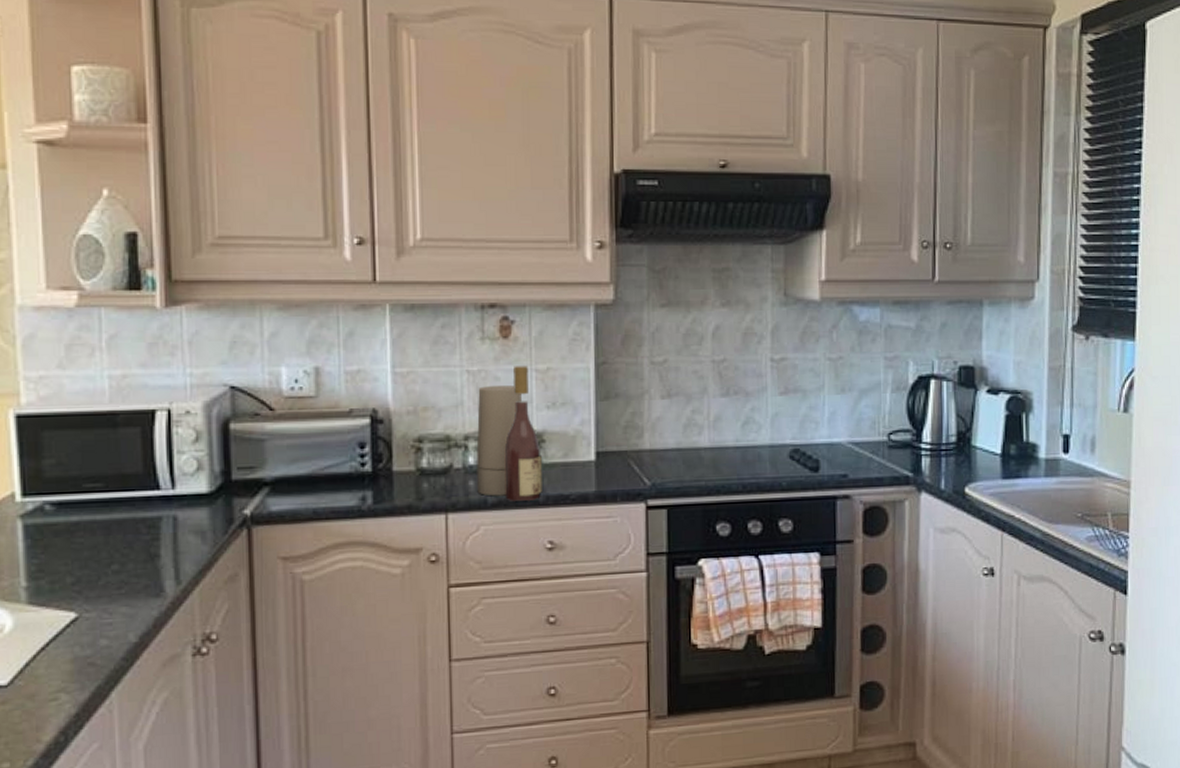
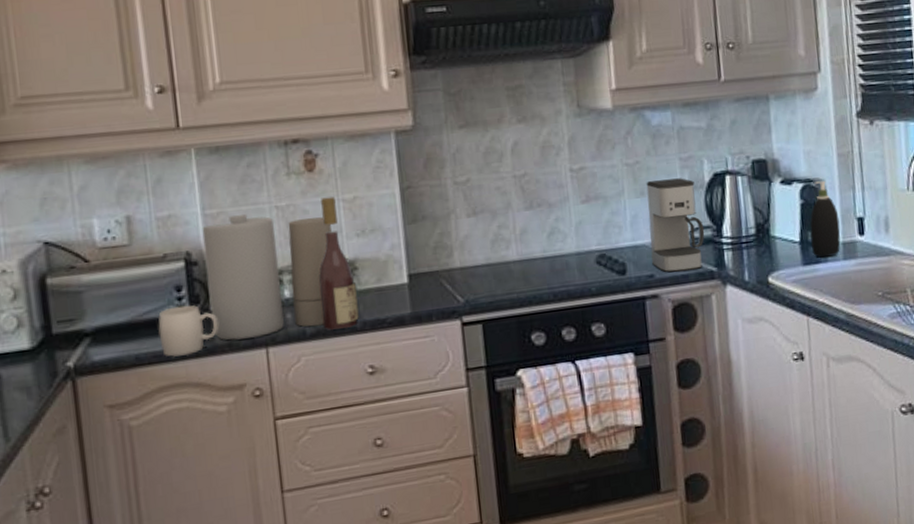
mug: none [338,463,399,516] -> present [158,305,218,358]
paper towel holder: none [390,376,466,503] -> present [202,214,284,341]
coffee maker: none [846,378,904,474] -> present [646,178,705,273]
soap dispenser: none [1013,393,1044,472] -> present [809,180,841,258]

